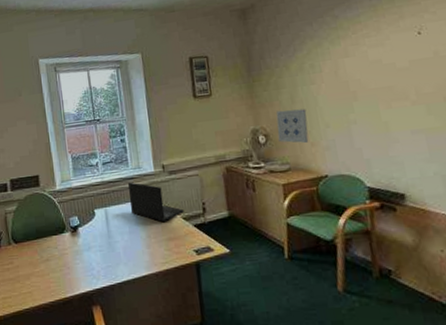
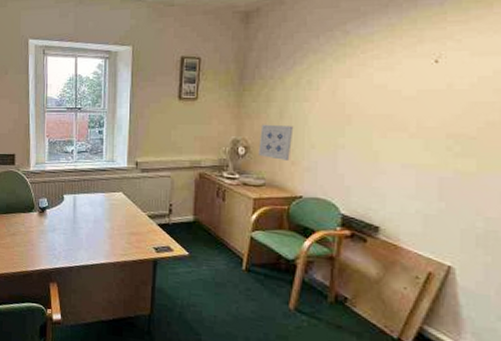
laptop: present [128,182,184,222] -> none [98,174,150,216]

